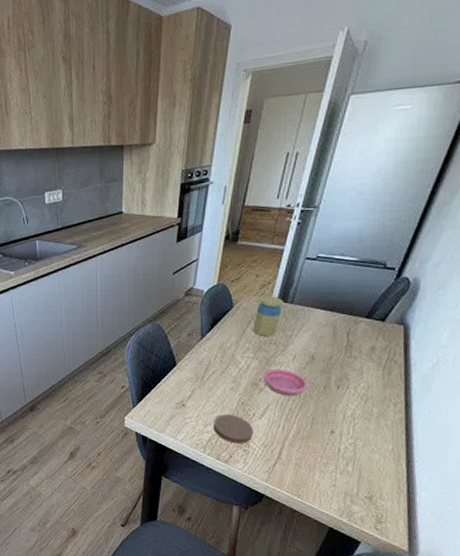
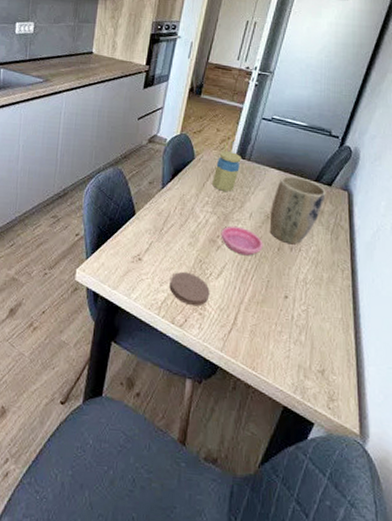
plant pot: none [315,314,378,383] -> present [269,175,326,245]

